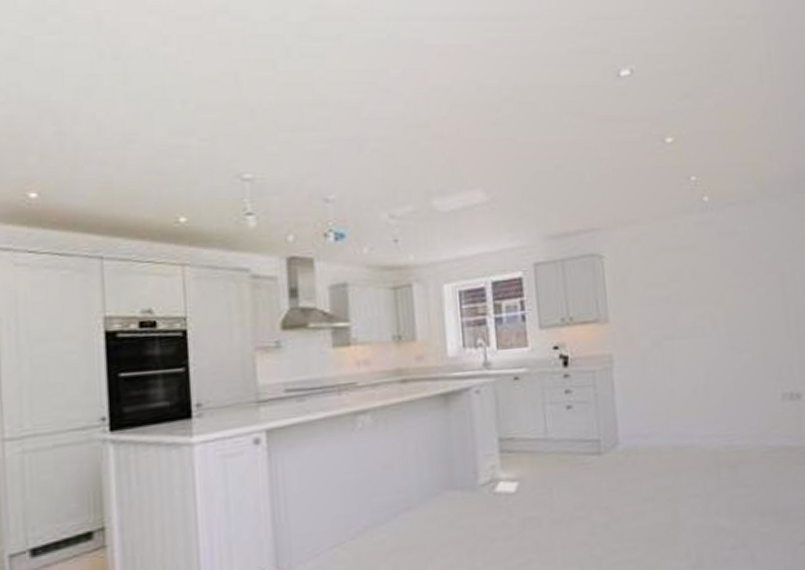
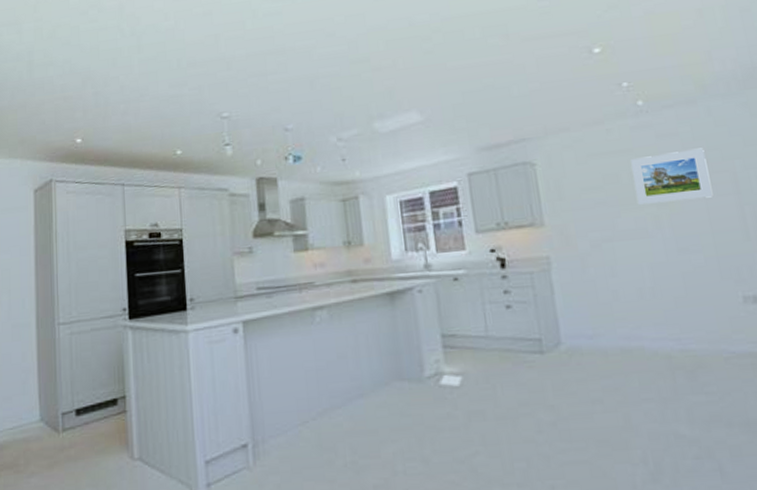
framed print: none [694,248,764,303] -> present [631,147,714,205]

